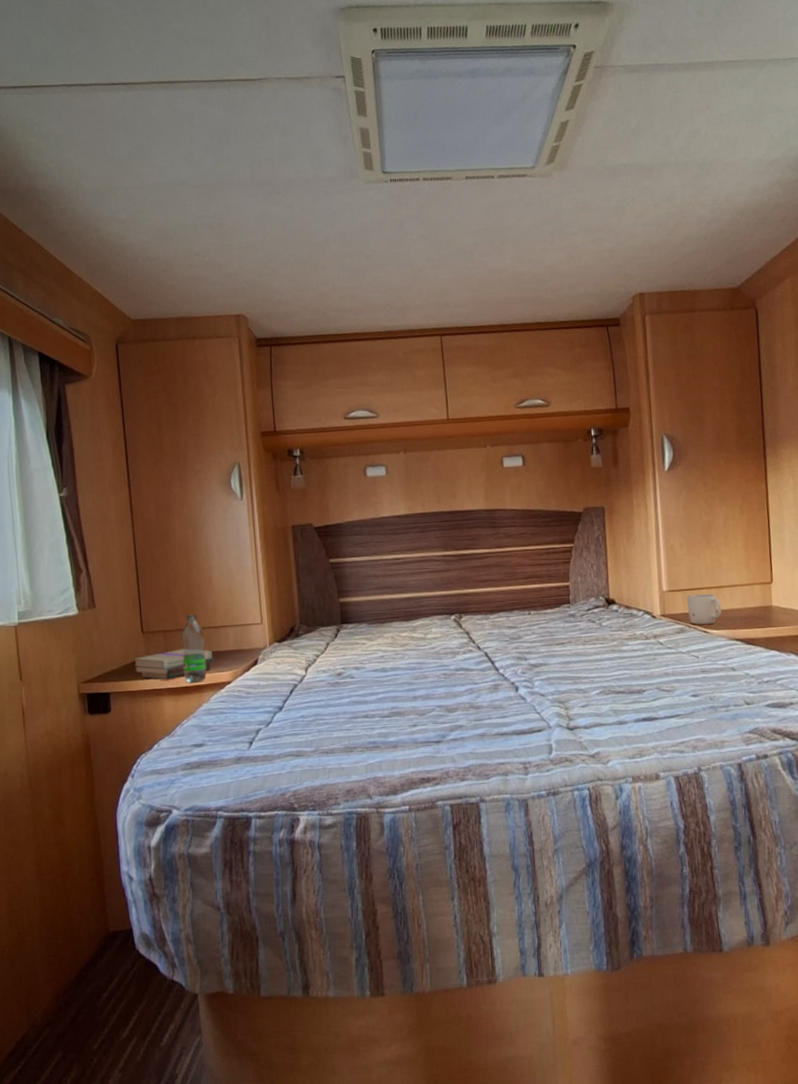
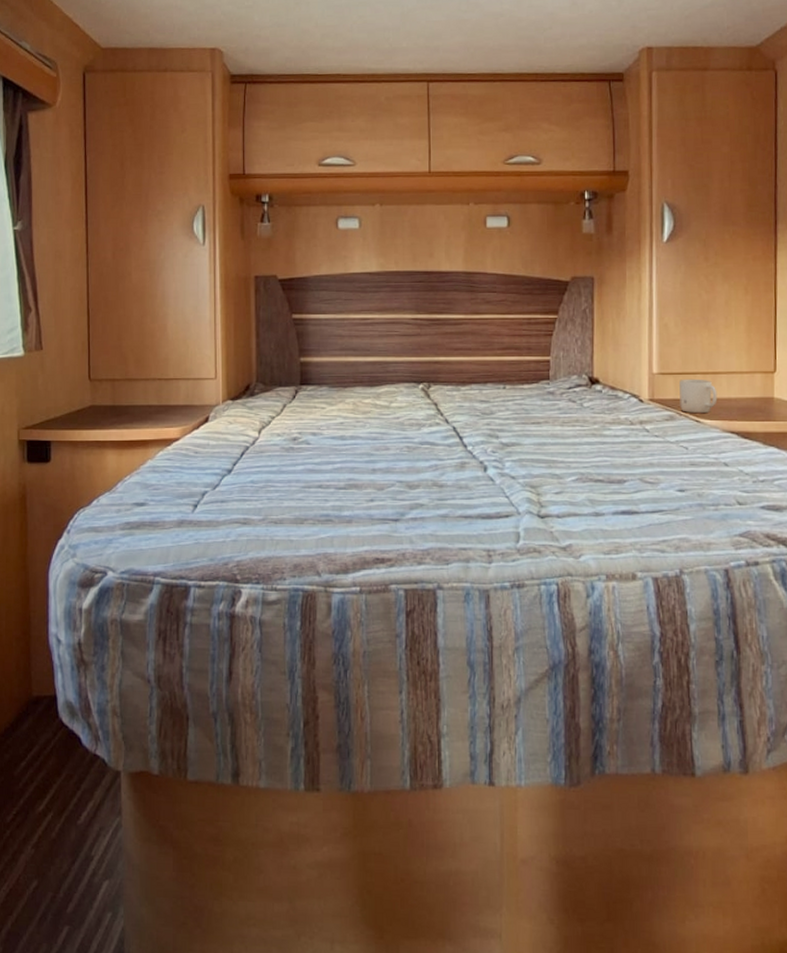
books: present [134,648,216,680] -> none [79,400,165,432]
bottle: present [181,614,207,683] -> none [130,364,154,437]

